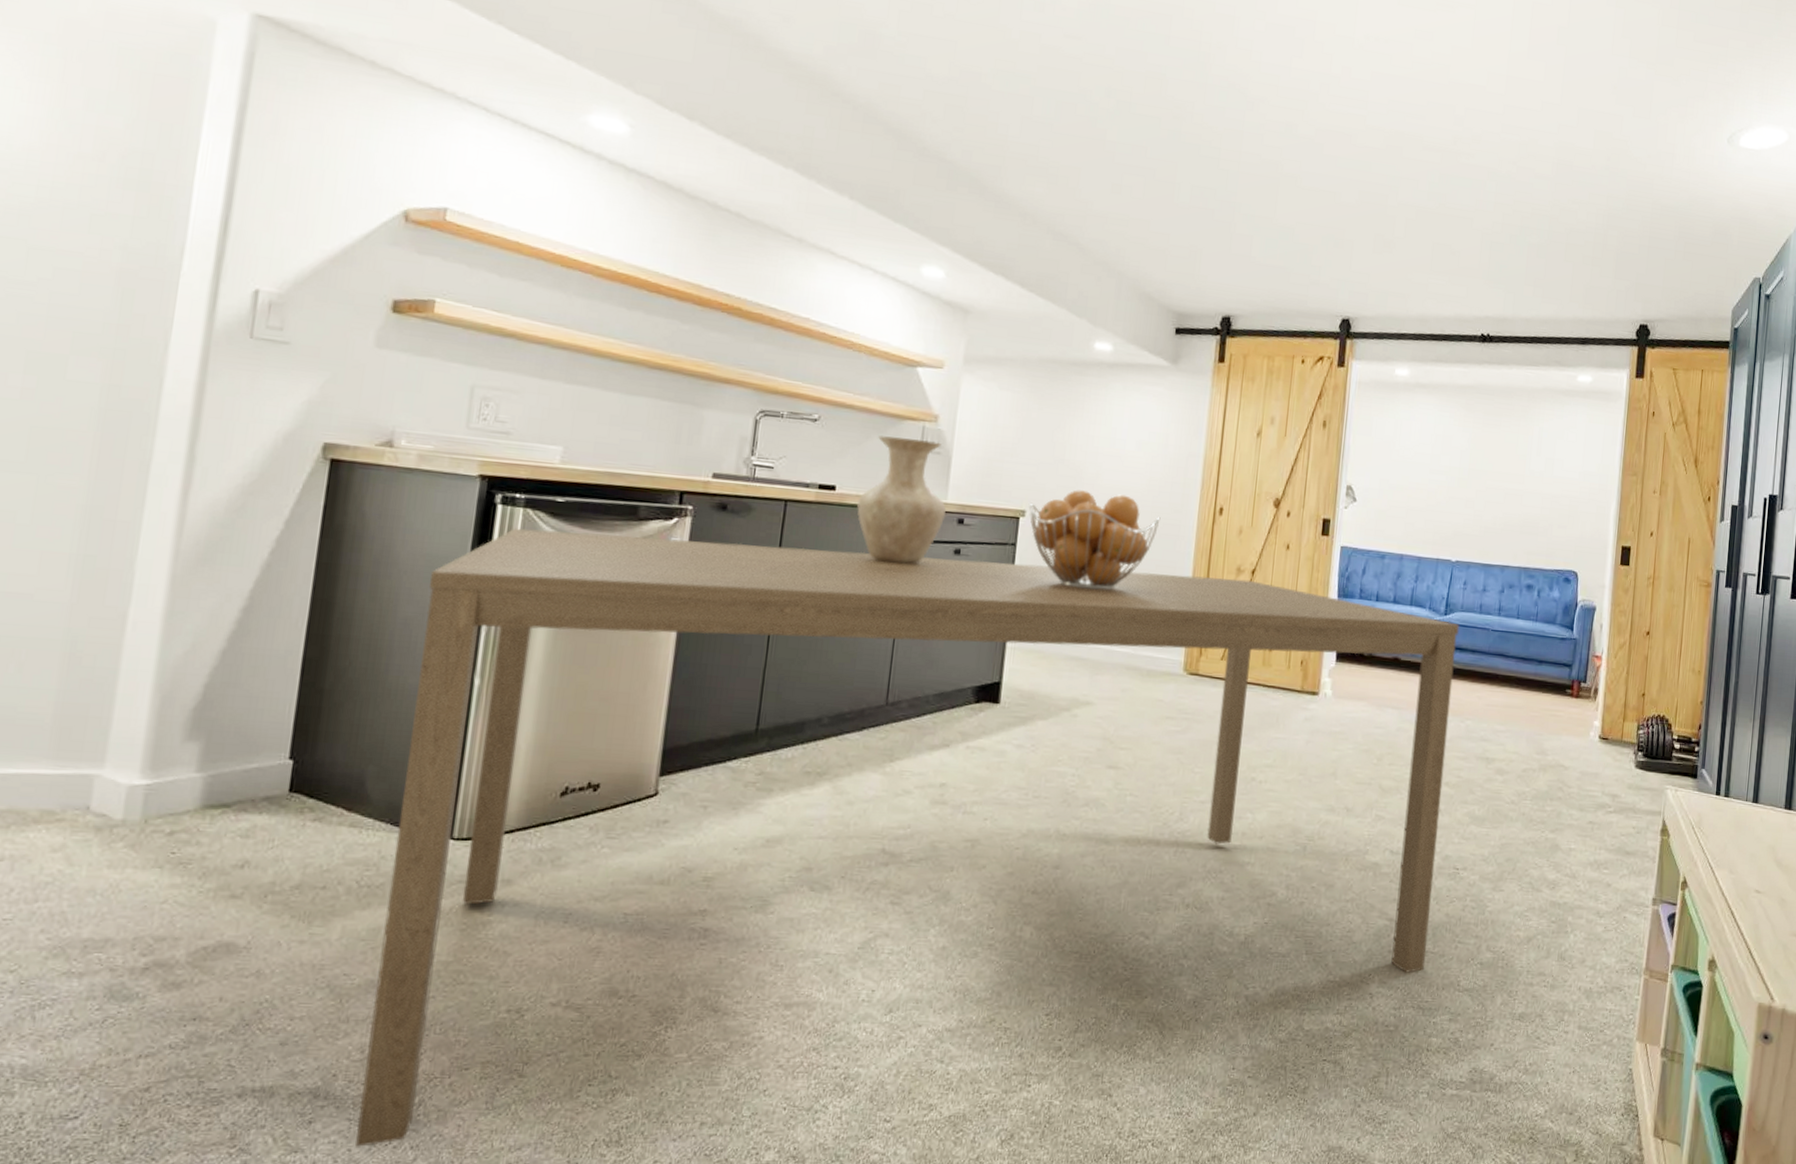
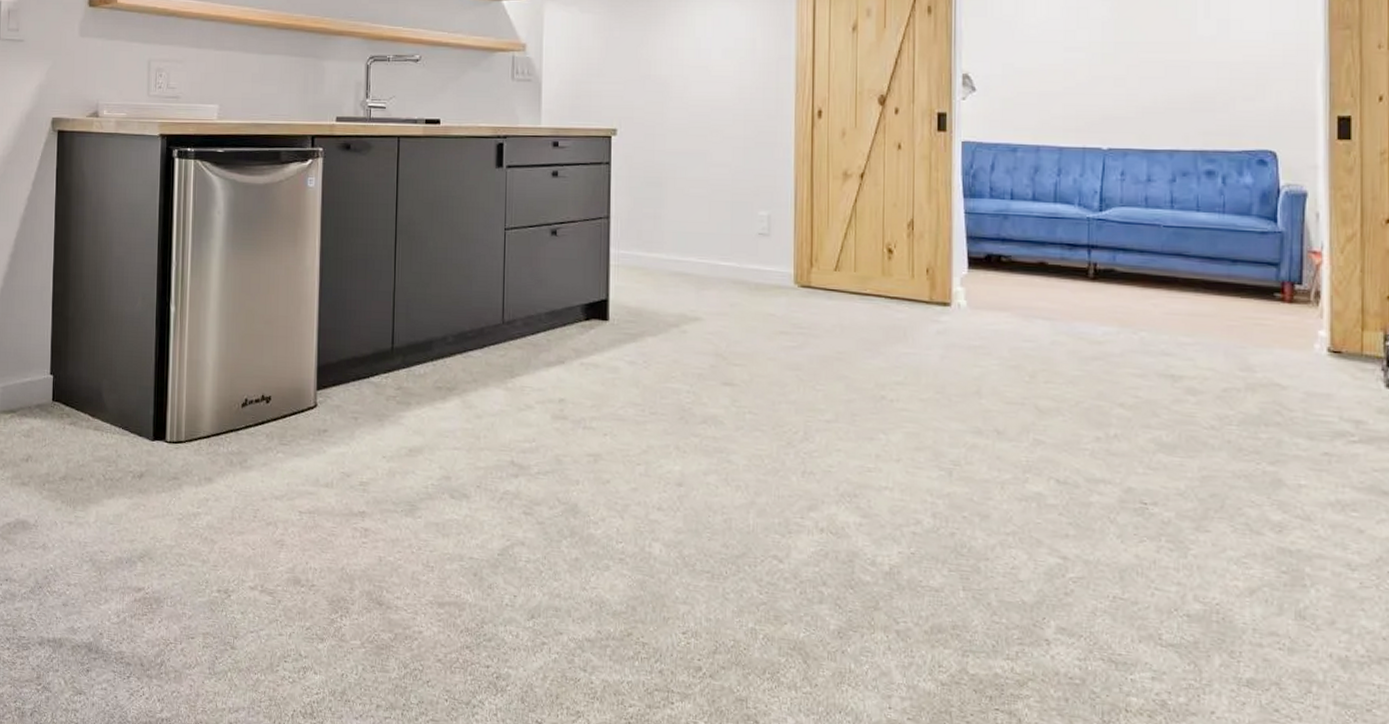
dining table: present [355,528,1460,1147] -> none [120,176,1121,695]
vase: present [857,435,946,564] -> none [460,69,542,189]
fruit basket: present [1029,490,1161,591] -> none [620,104,755,204]

